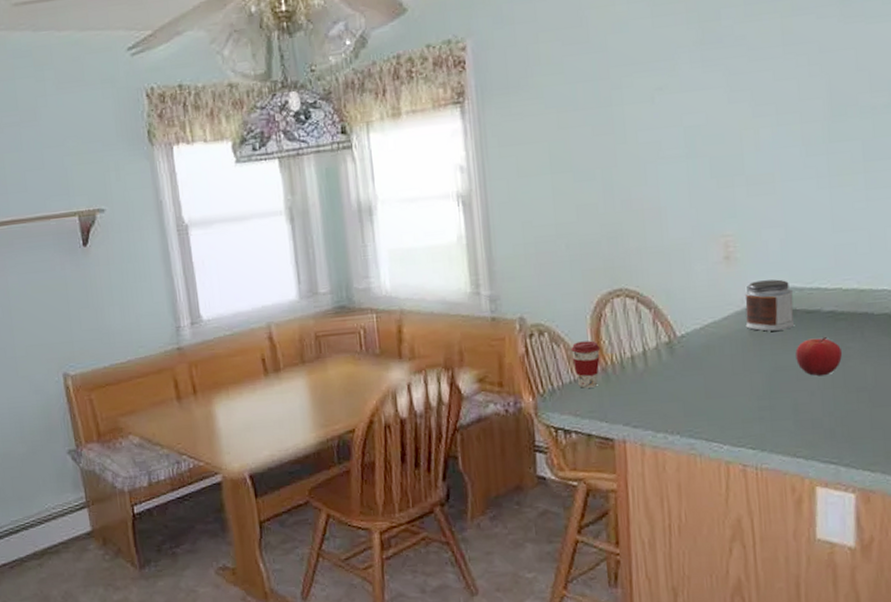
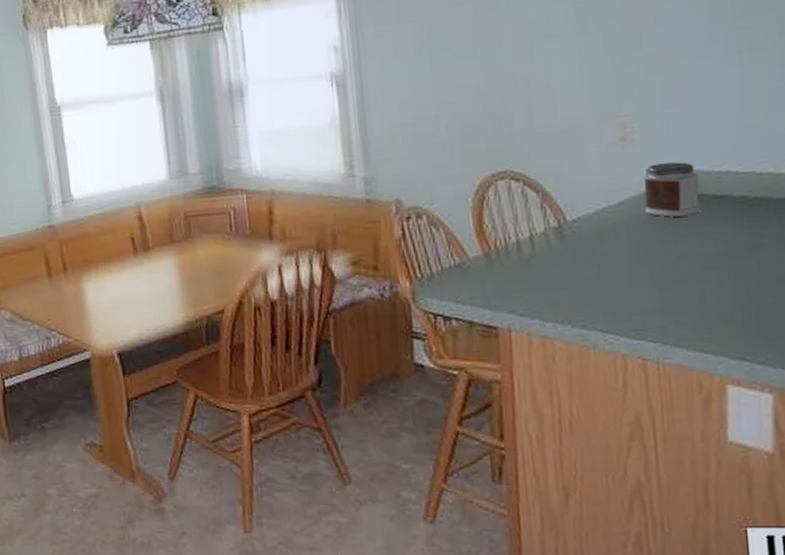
coffee cup: present [570,340,601,388] -> none [450,224,483,274]
fruit: present [795,336,843,376] -> none [702,223,757,266]

